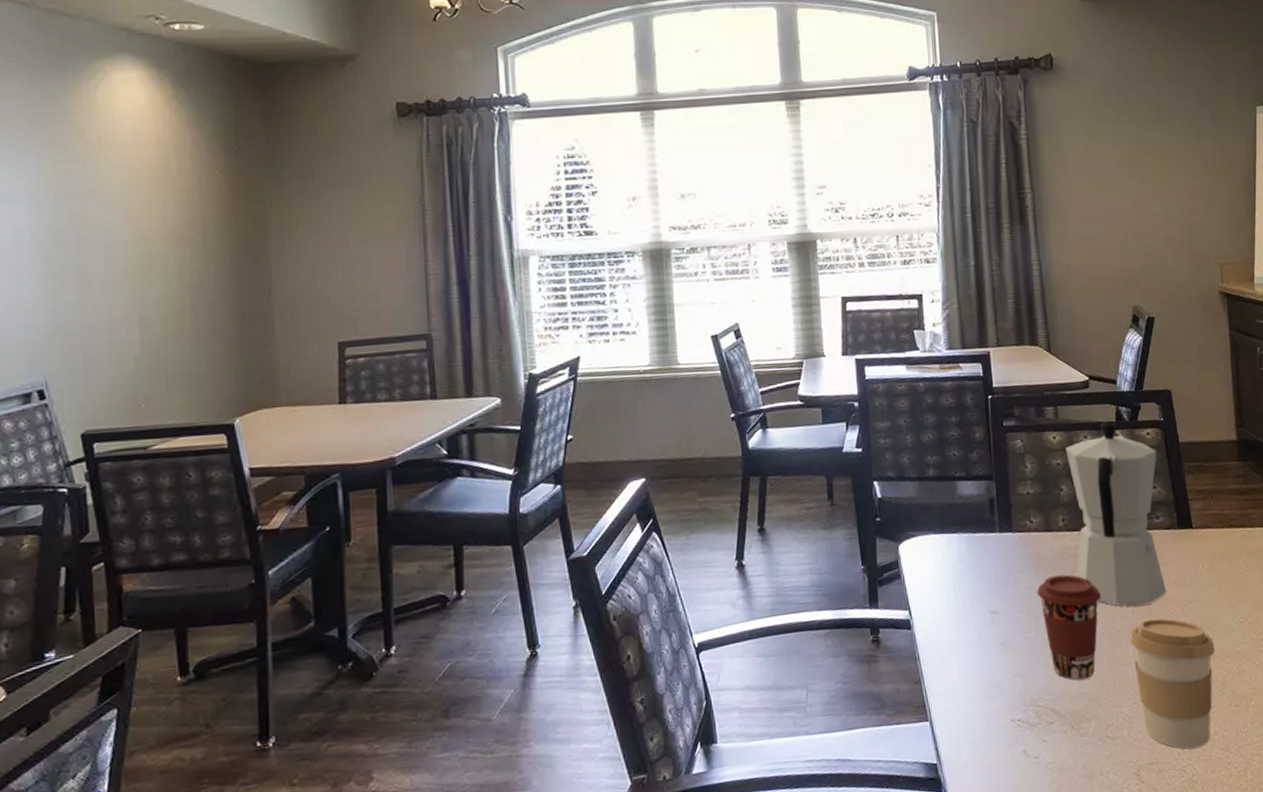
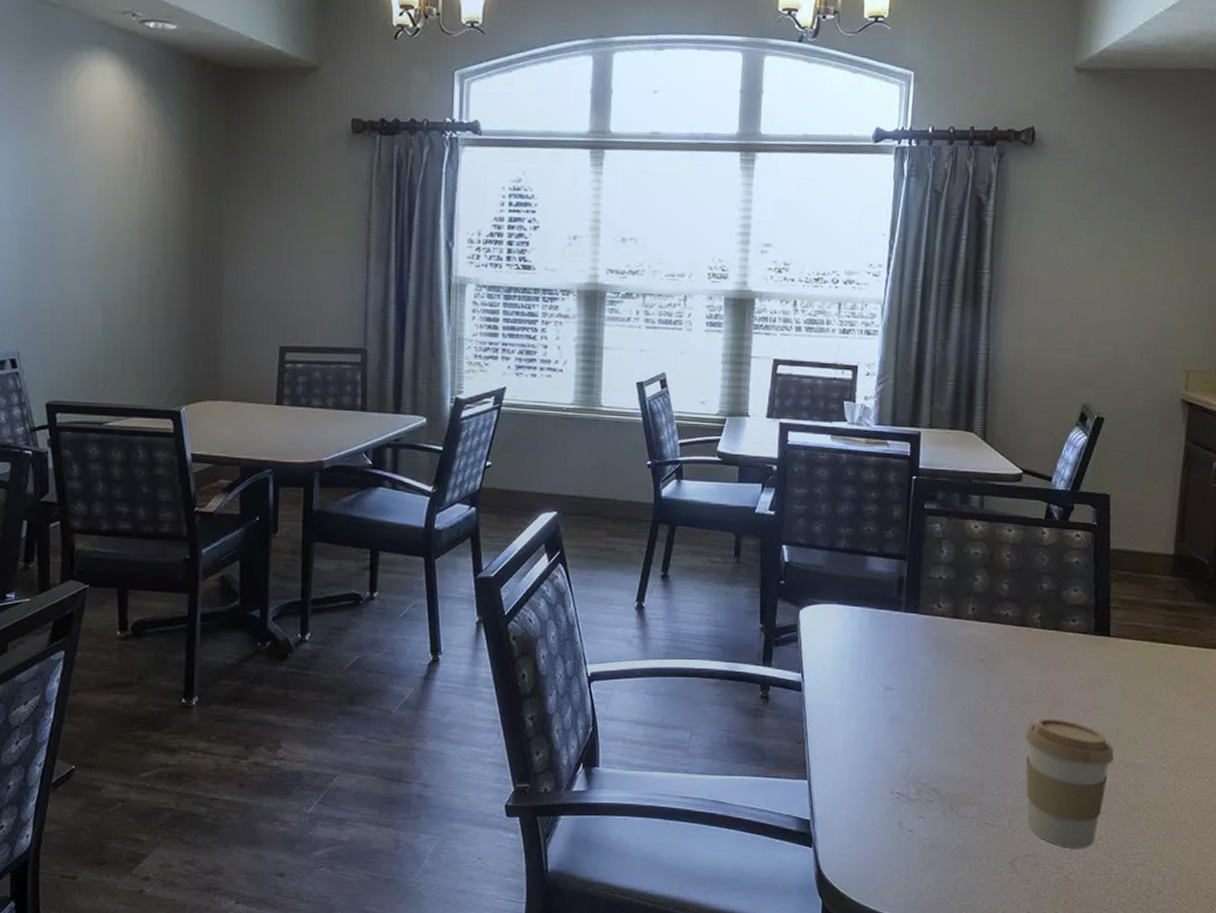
coffee cup: present [1036,574,1102,680] -> none [934,662,1002,765]
moka pot: present [1066,421,1167,606] -> none [978,517,1084,704]

